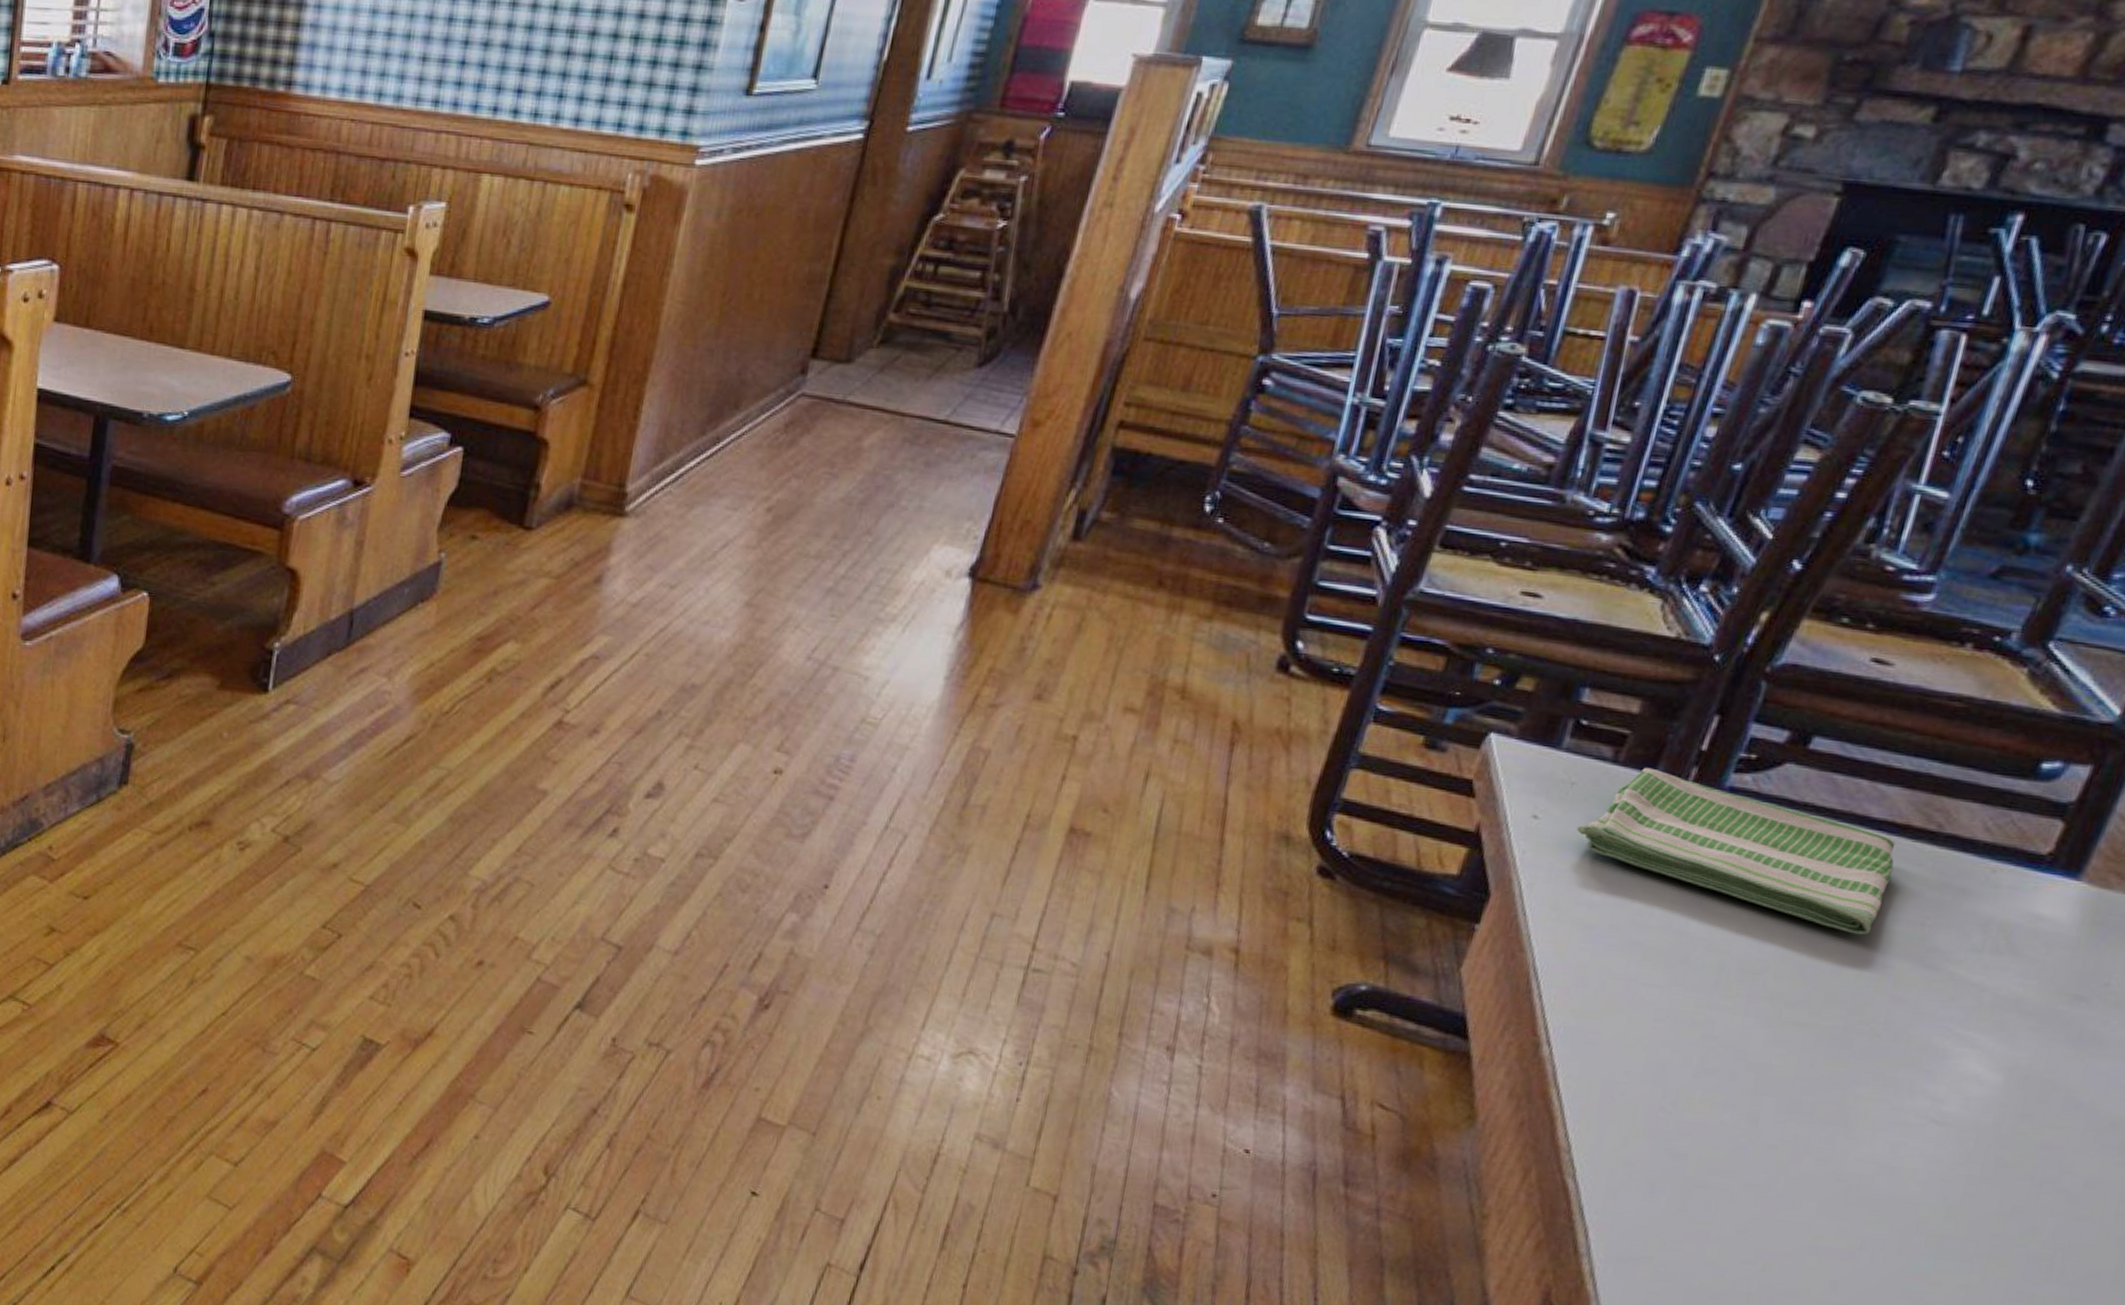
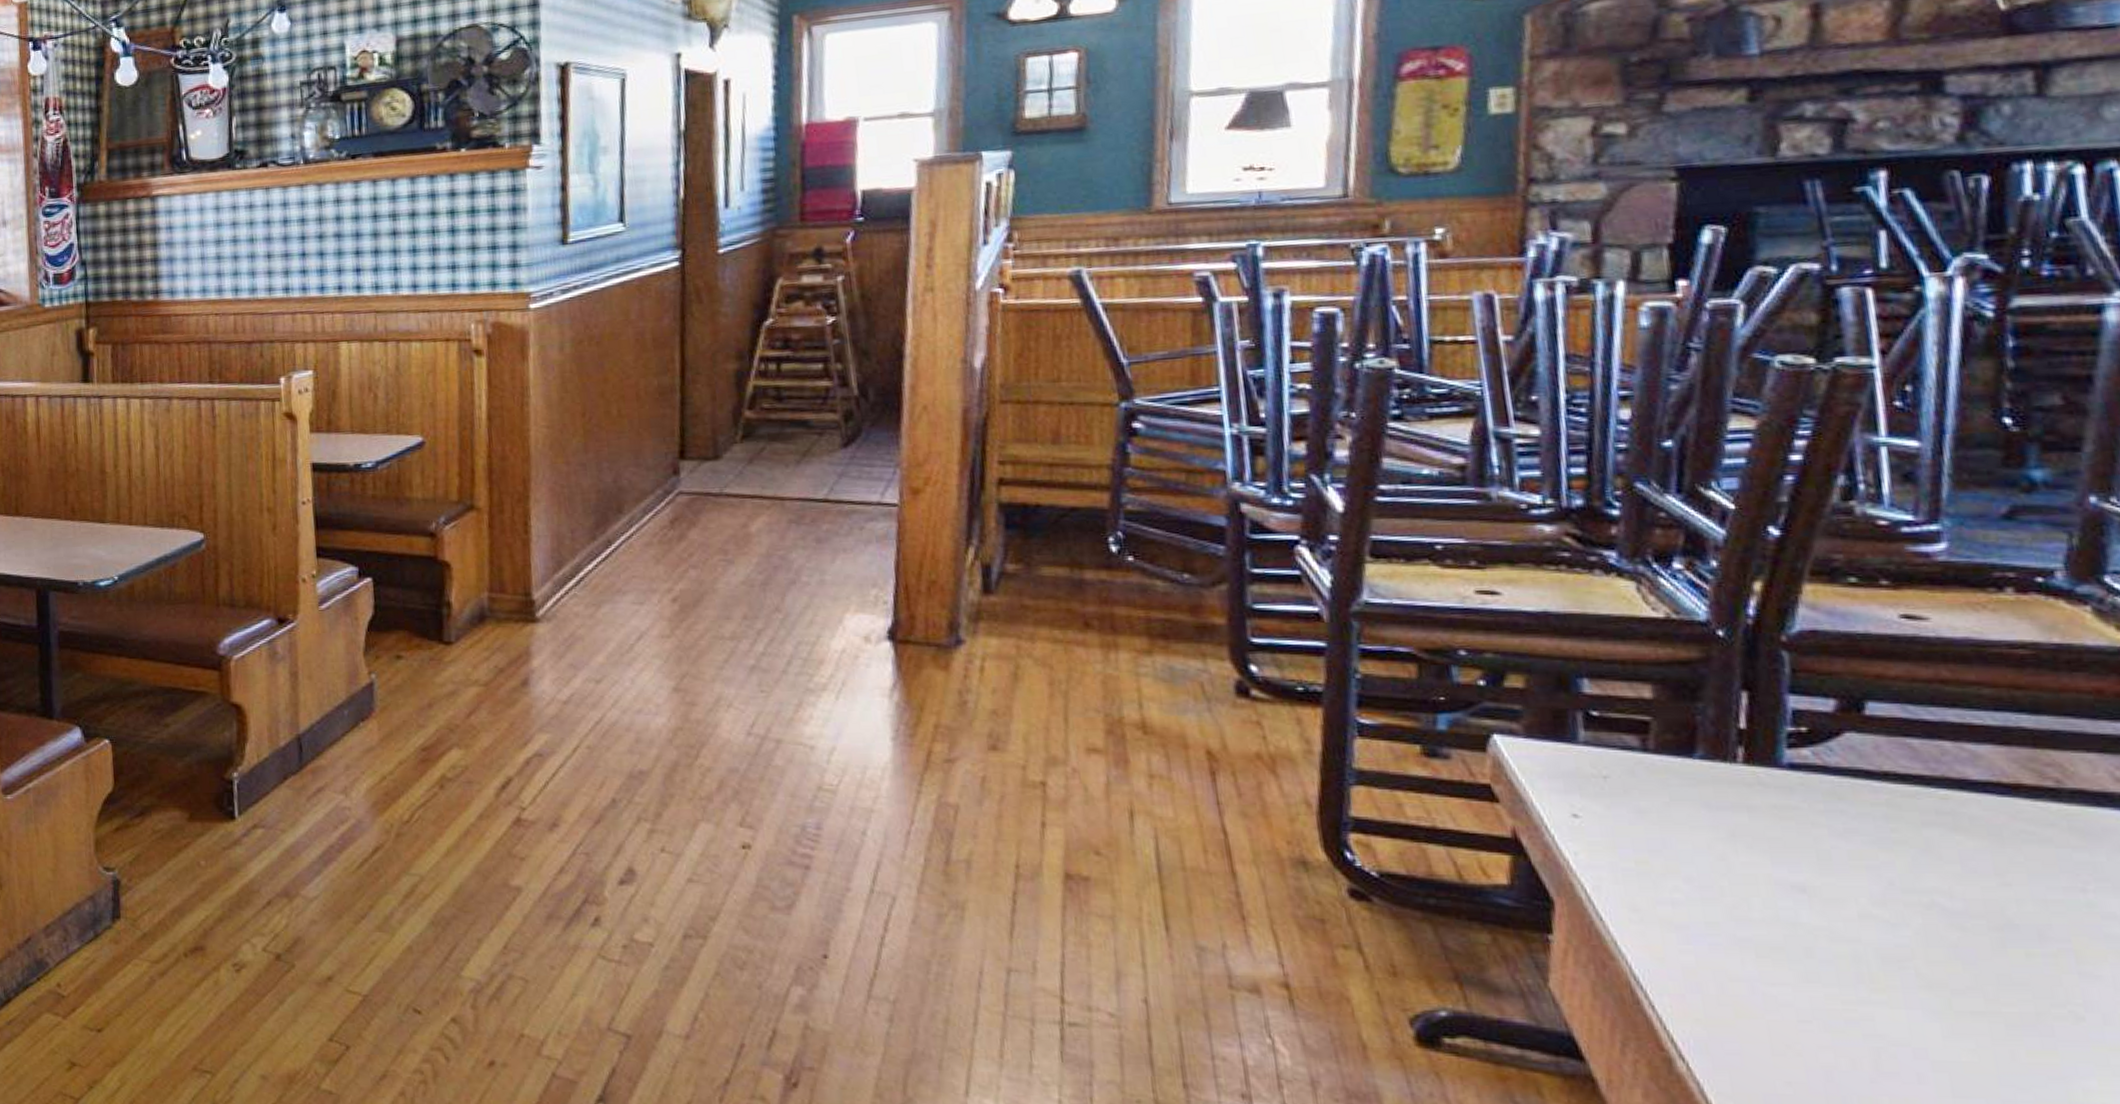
dish towel: present [1577,767,1896,935] -> none [1628,752,2024,908]

